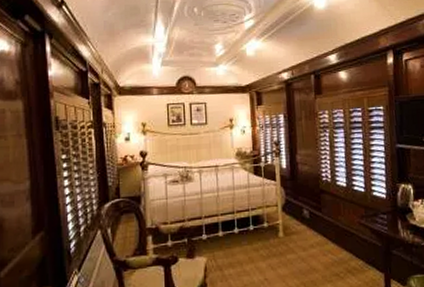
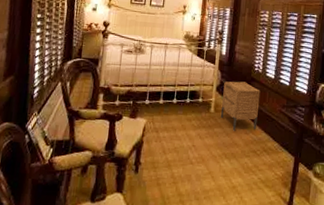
nightstand: none [290,195,336,255] -> present [220,81,261,131]

